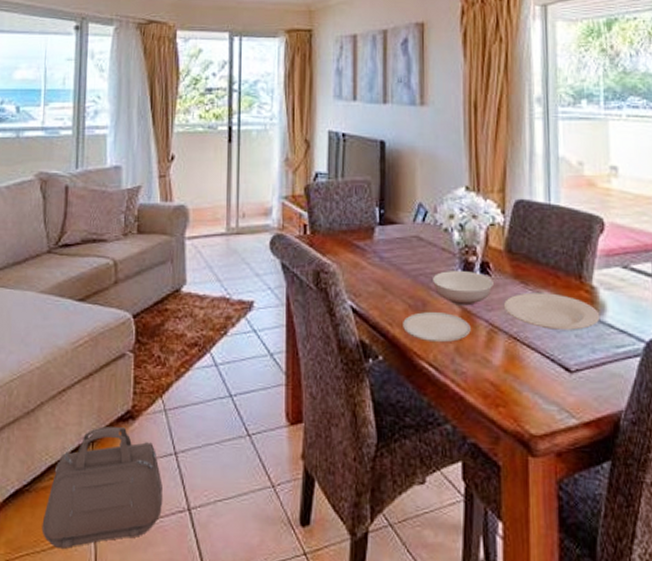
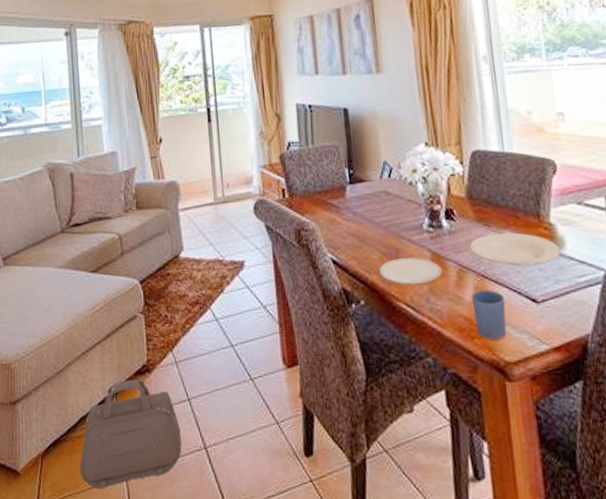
bowl: present [433,271,494,306] -> none [403,218,459,250]
mug: none [500,354,537,410] -> present [471,290,507,340]

